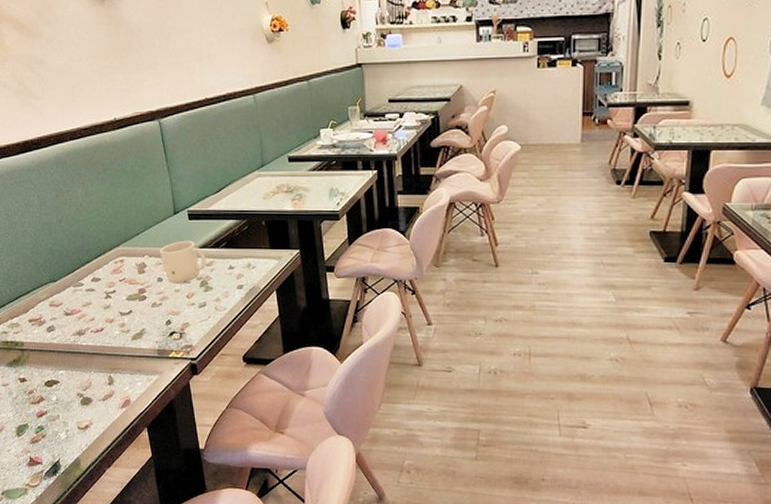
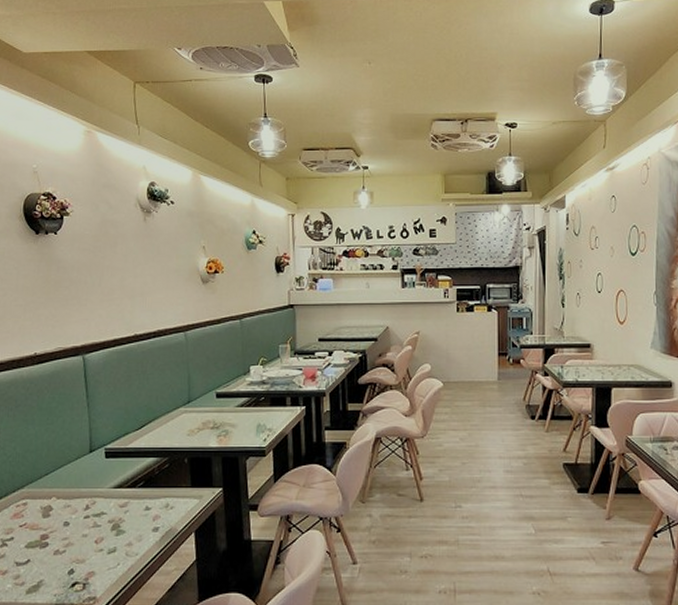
mug: present [159,240,207,283] -> none [68,480,121,528]

